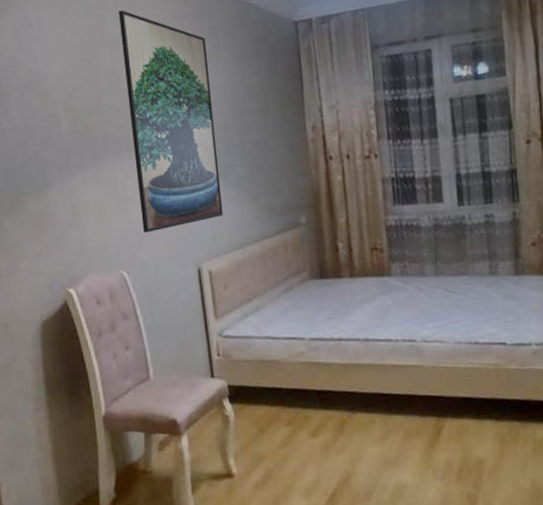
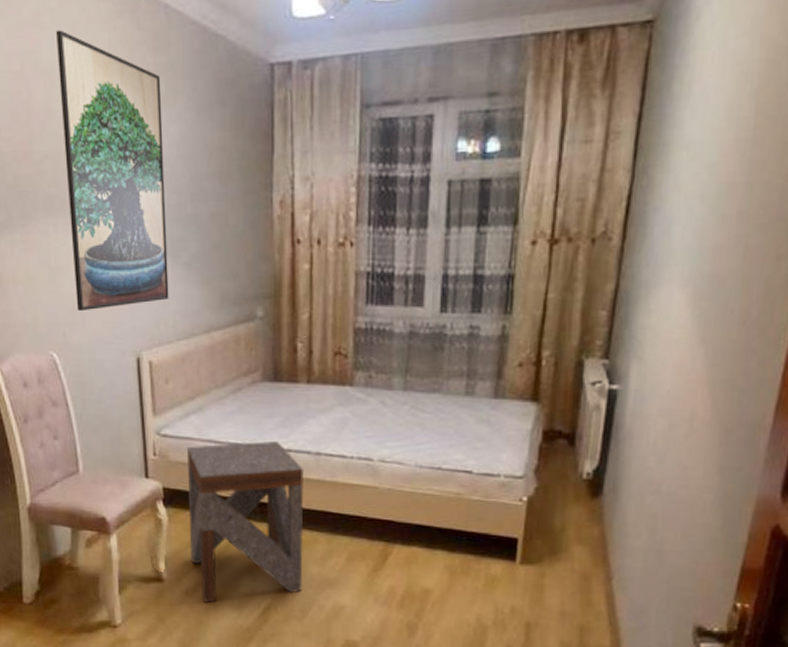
side table: none [248,332,365,494] -> present [187,441,304,602]

